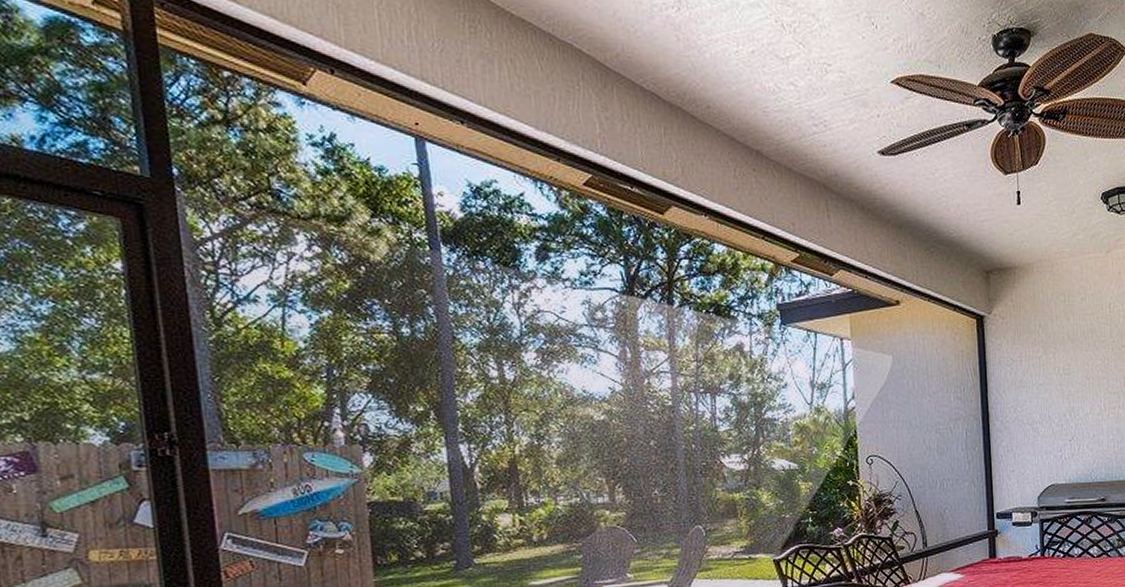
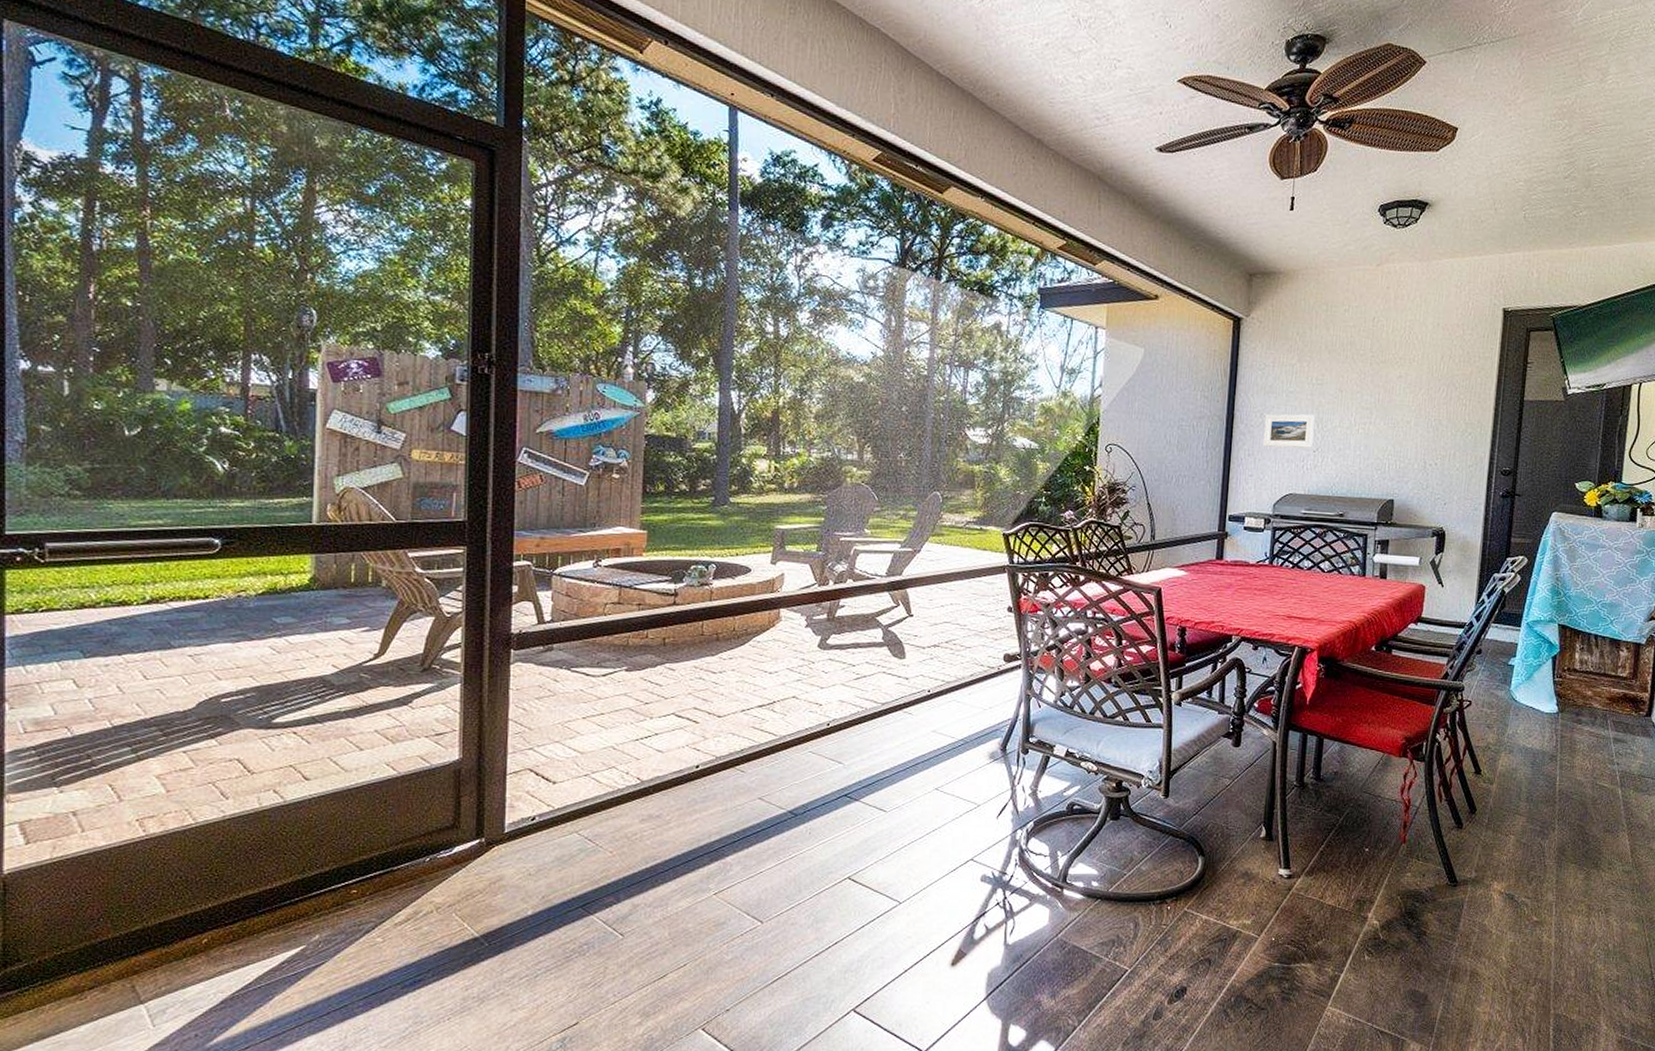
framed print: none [1019,405,1068,441] -> present [1263,414,1315,448]

